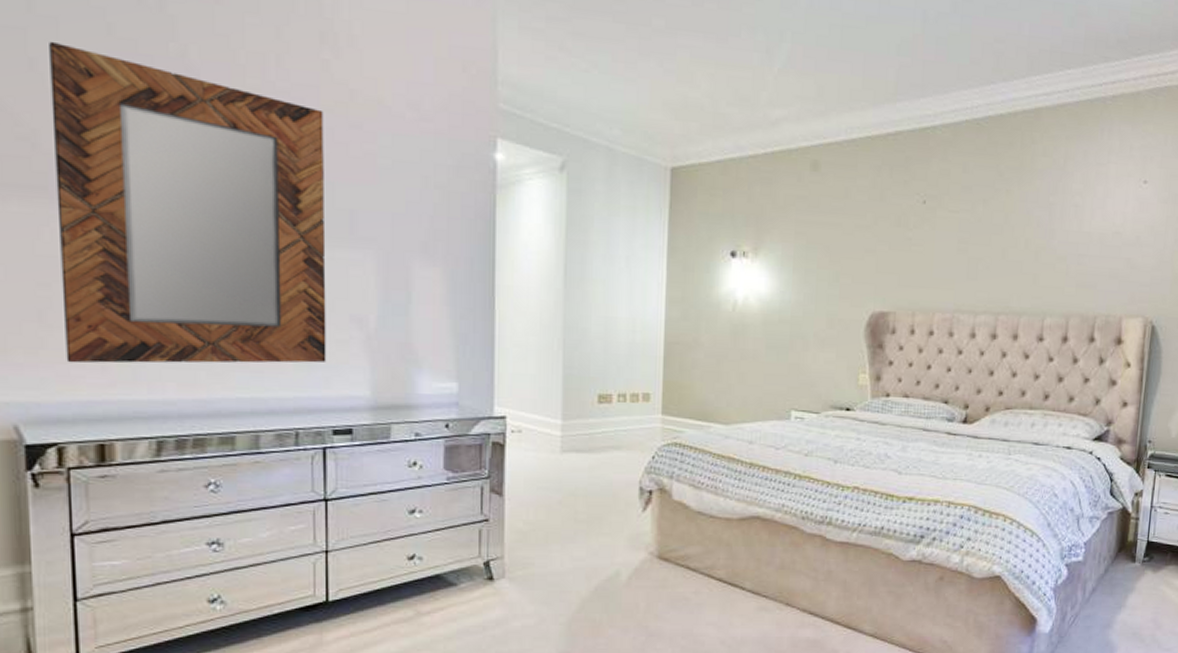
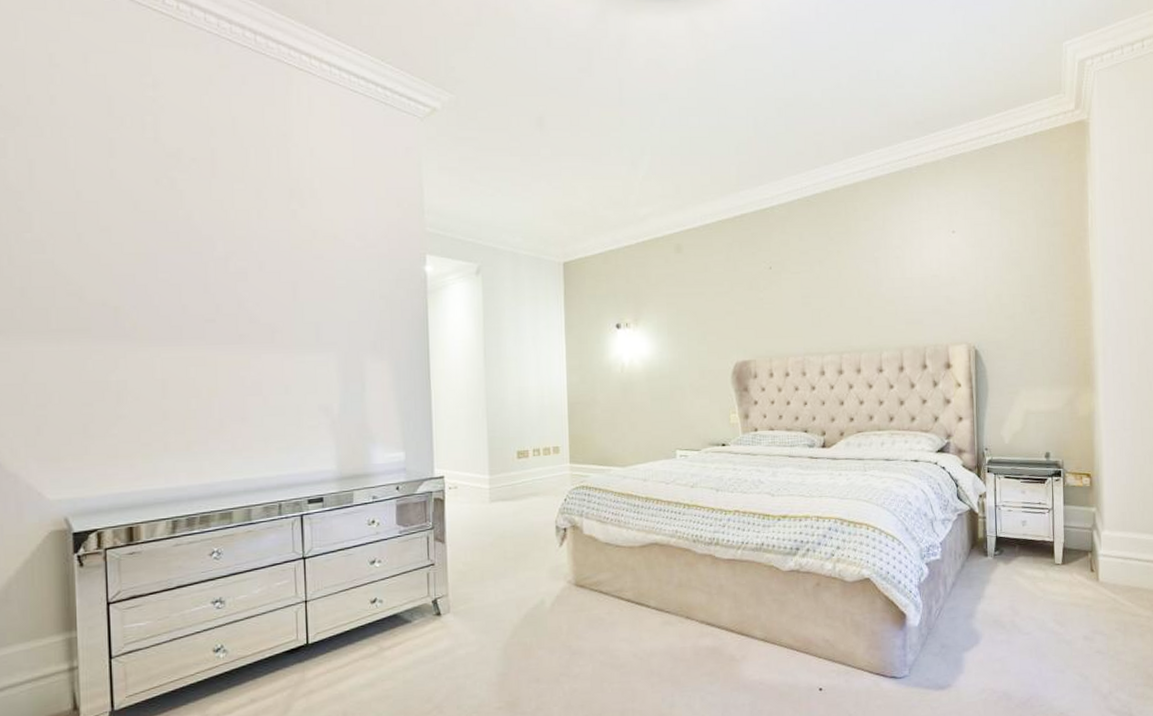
home mirror: present [49,41,327,364] -> none [92,219,301,464]

